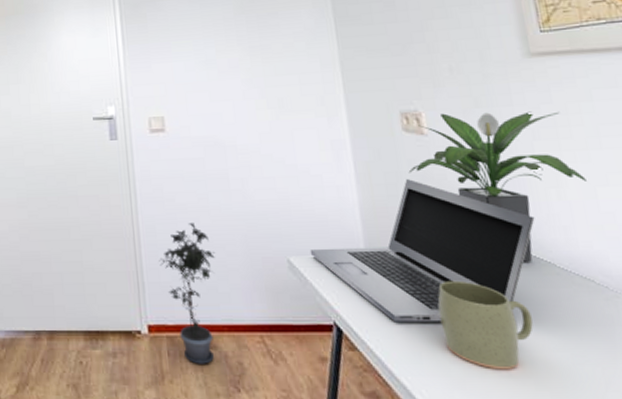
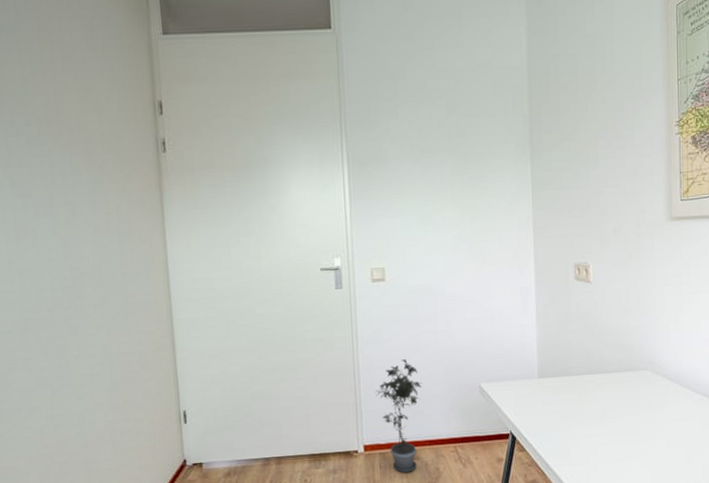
laptop: present [309,179,535,322] -> none [497,318,658,428]
potted plant: present [408,111,586,262] -> none [575,264,695,378]
mug: present [437,280,533,370] -> none [585,394,646,456]

